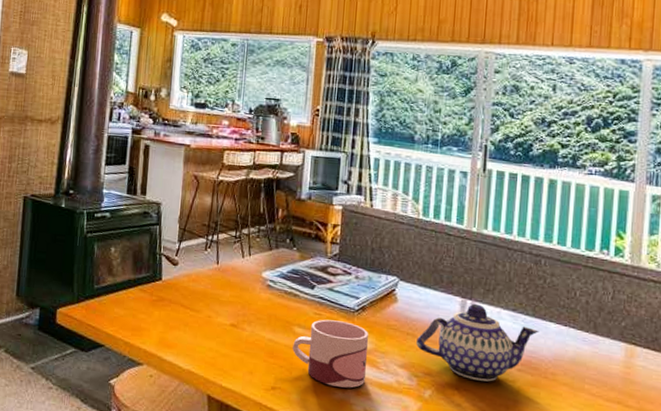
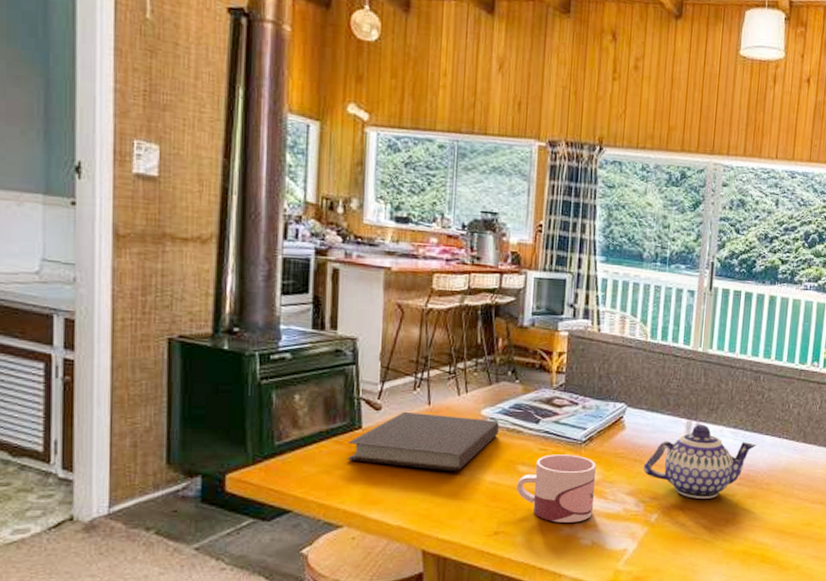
notebook: none [149,268,278,326] -> present [347,411,499,472]

